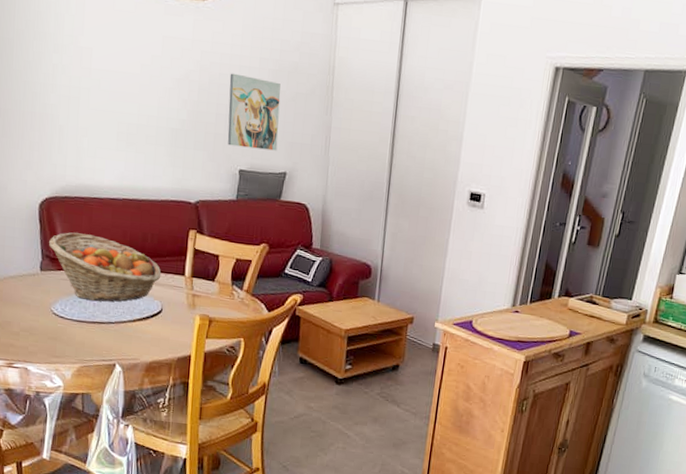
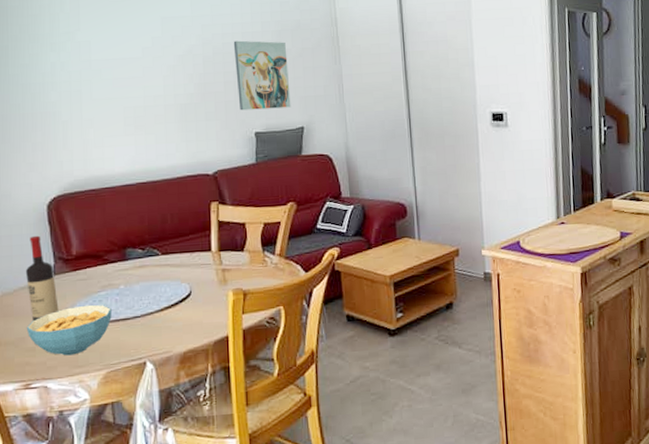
cereal bowl: none [12,302,89,346] -> present [26,304,112,356]
wine bottle: none [15,230,43,309] -> present [25,235,59,321]
fruit basket: present [49,232,162,302] -> none [61,226,186,297]

